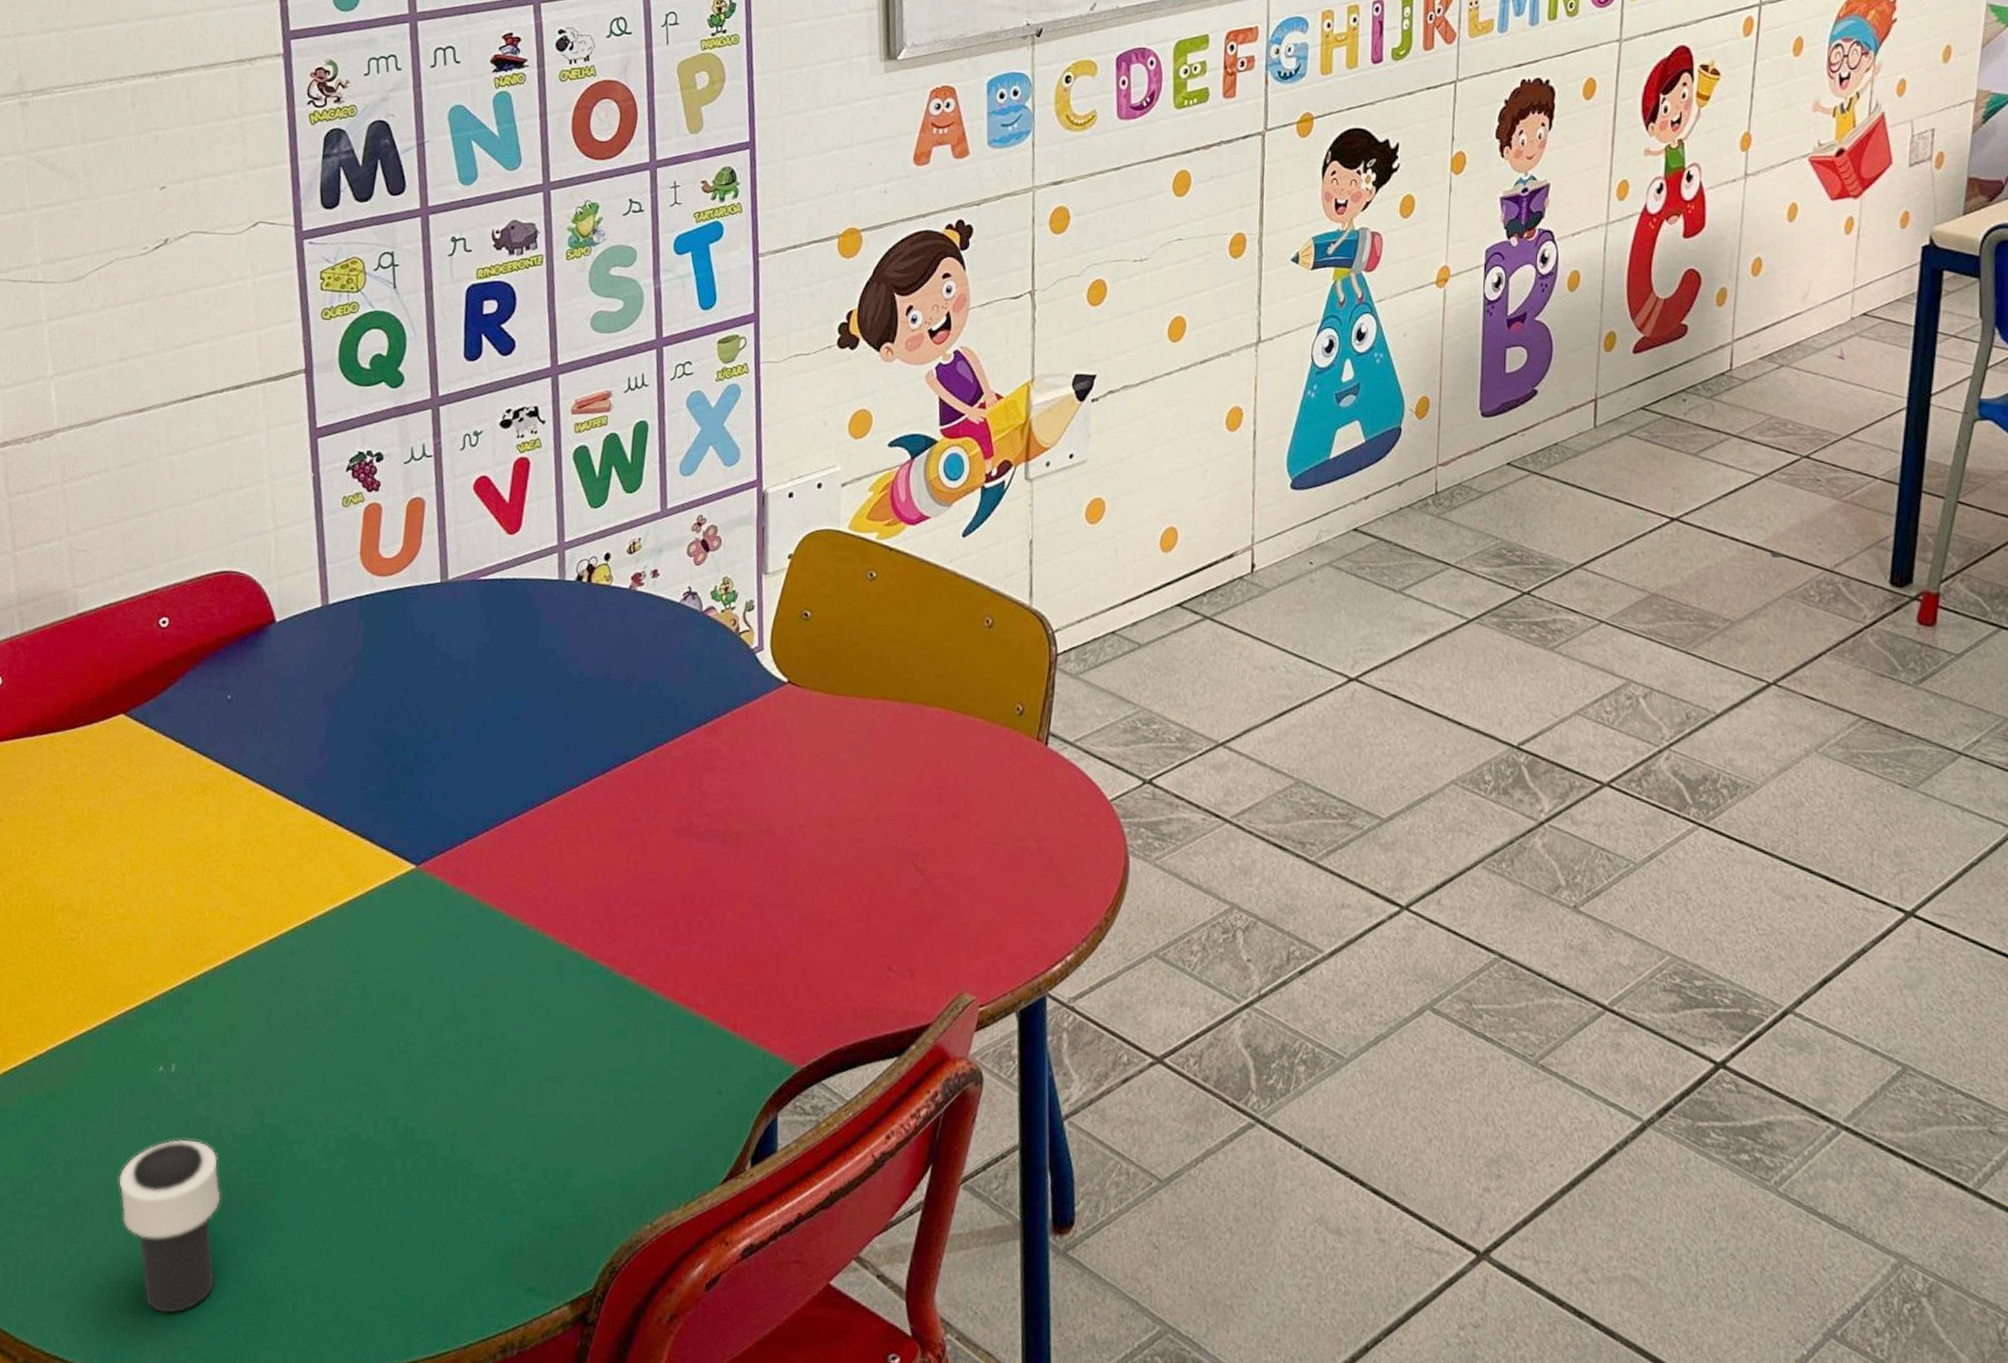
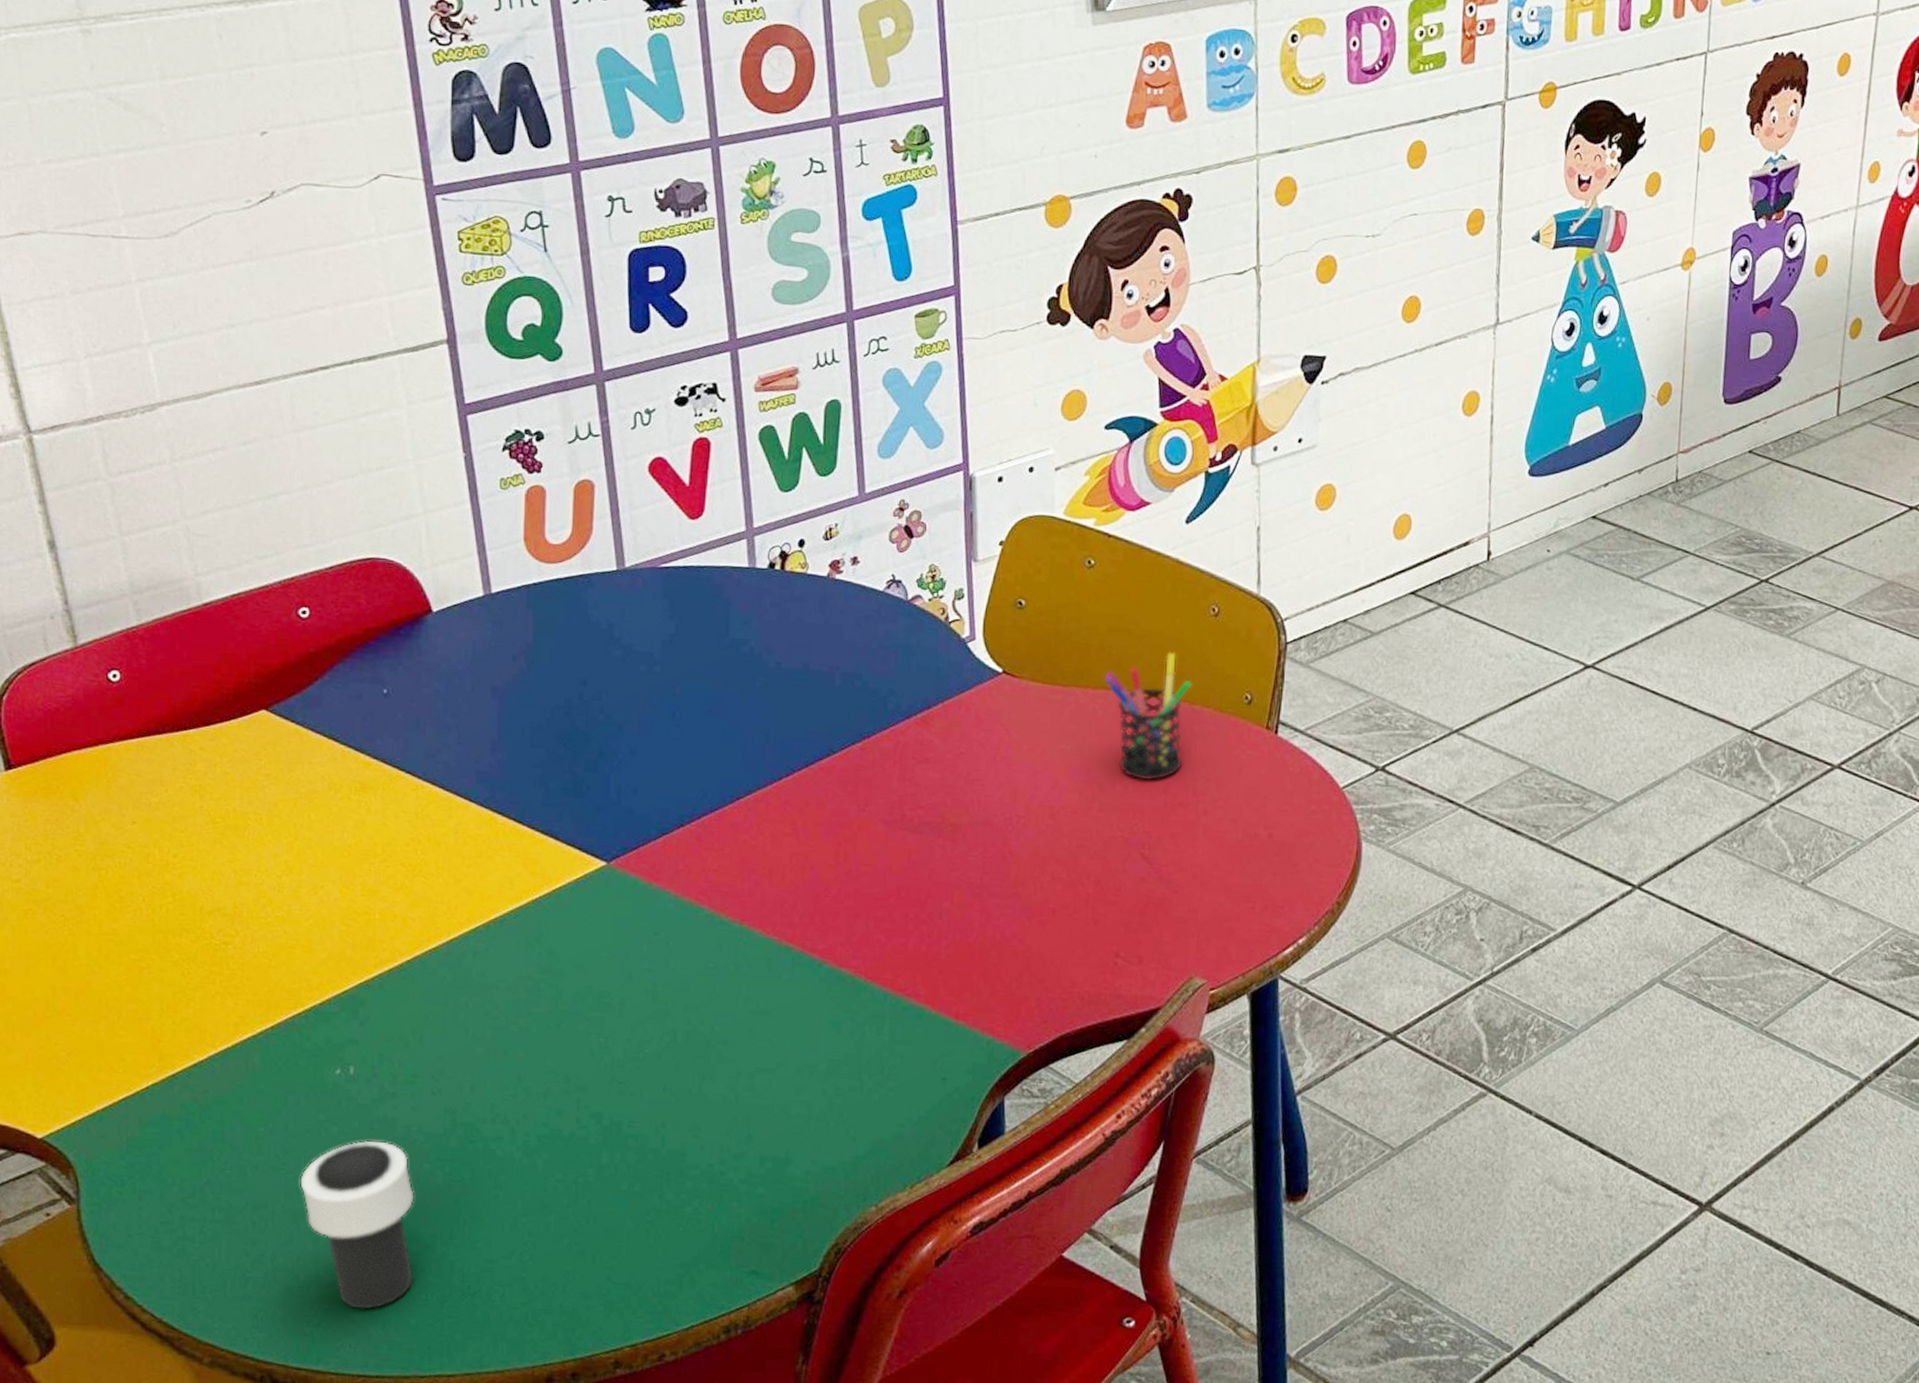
pen holder: none [883,663,967,791] -> present [1104,652,1193,781]

